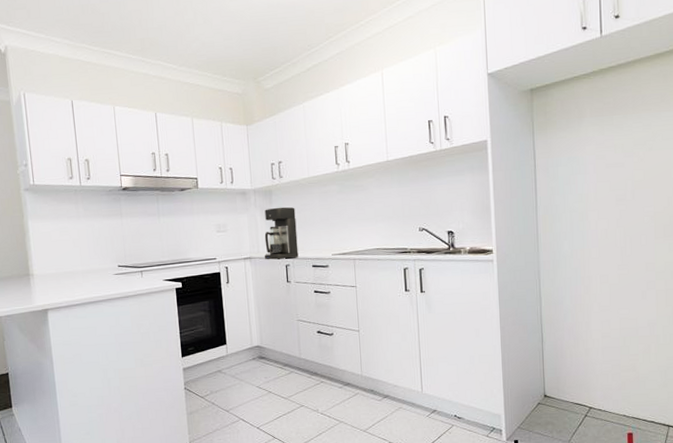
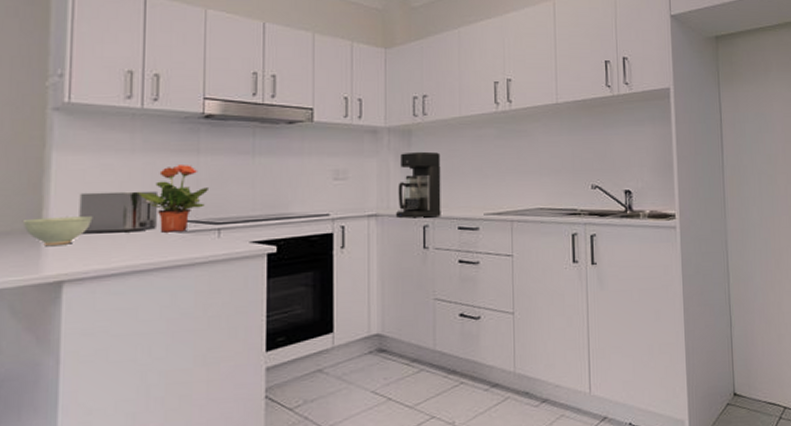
bowl: none [17,264,60,285] -> present [22,216,93,245]
toaster: none [49,245,101,277] -> present [79,190,159,234]
potted plant: none [84,225,132,275] -> present [136,165,210,233]

